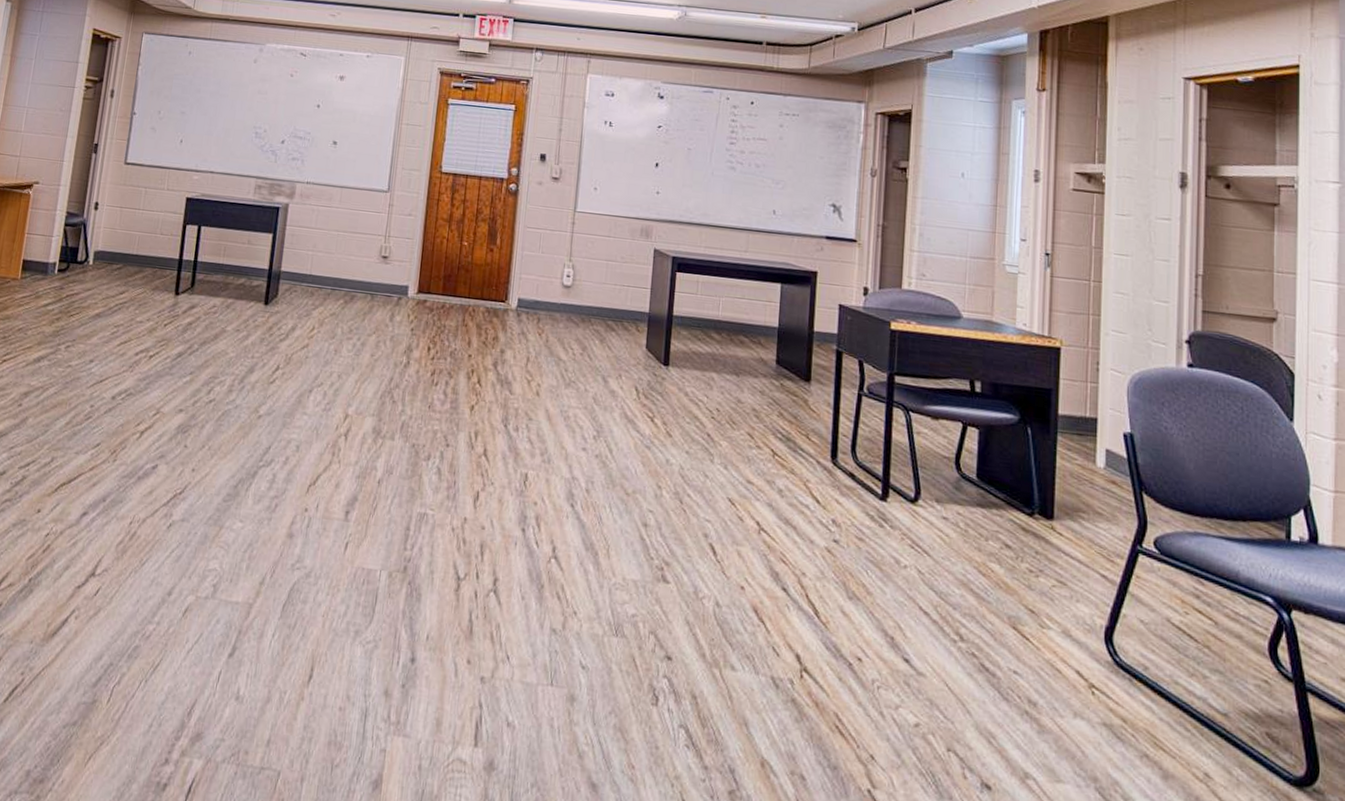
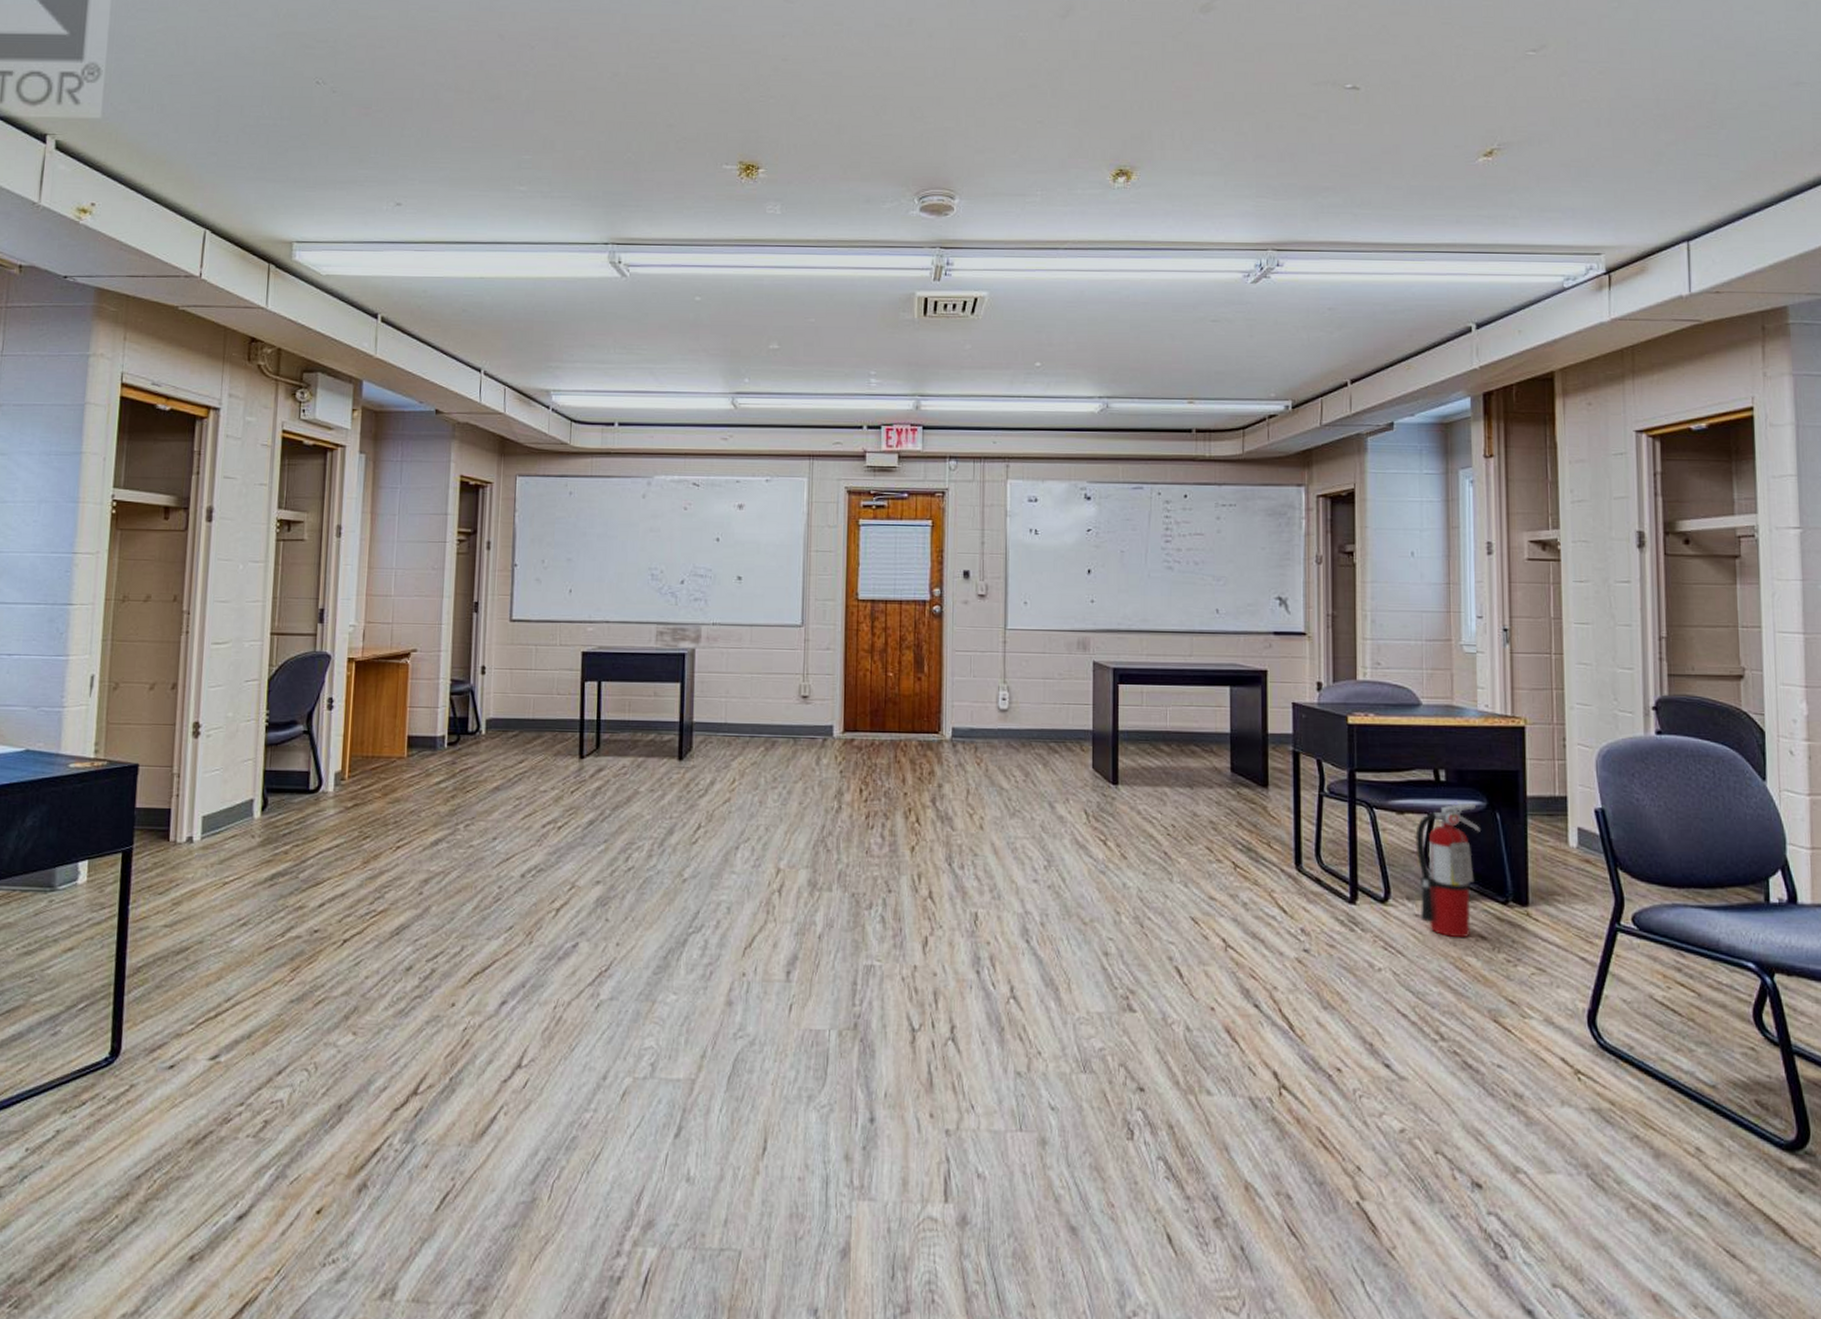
fire extinguisher: none [947,412,1011,544] -> present [1415,801,1480,937]

